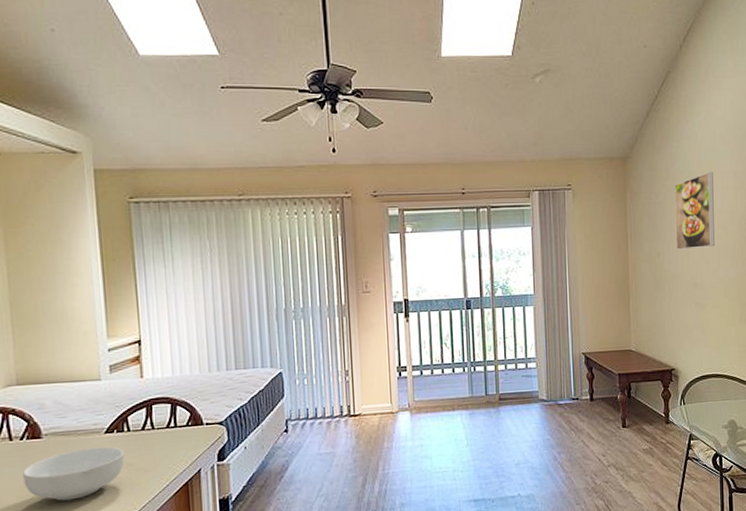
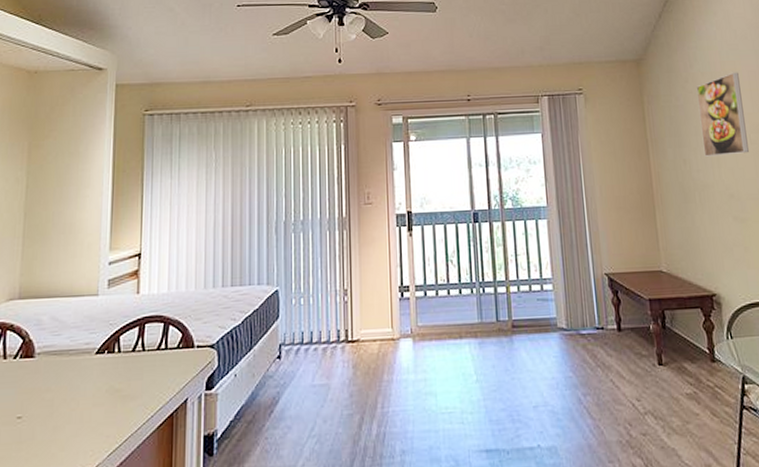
cereal bowl: present [23,446,125,501] -> none [10,369,112,430]

